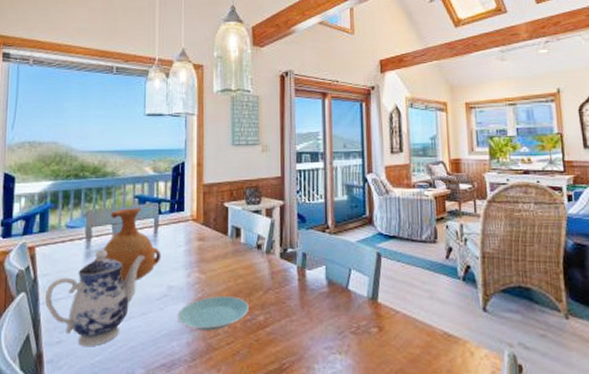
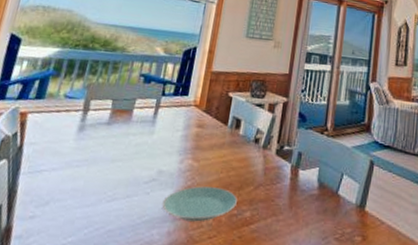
teapot: present [45,249,146,346] -> none [26,124,141,225]
vase: present [93,208,162,285] -> none [85,85,158,164]

